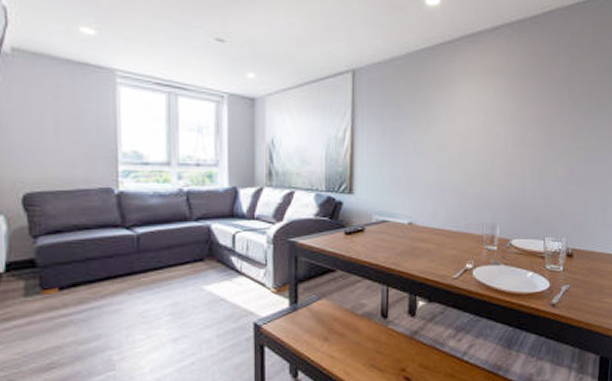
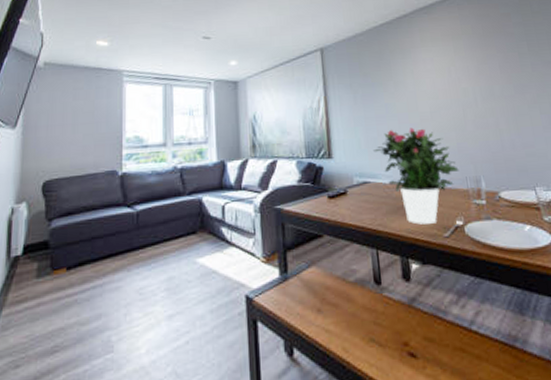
potted flower: none [396,168,478,265] -> present [373,127,459,225]

